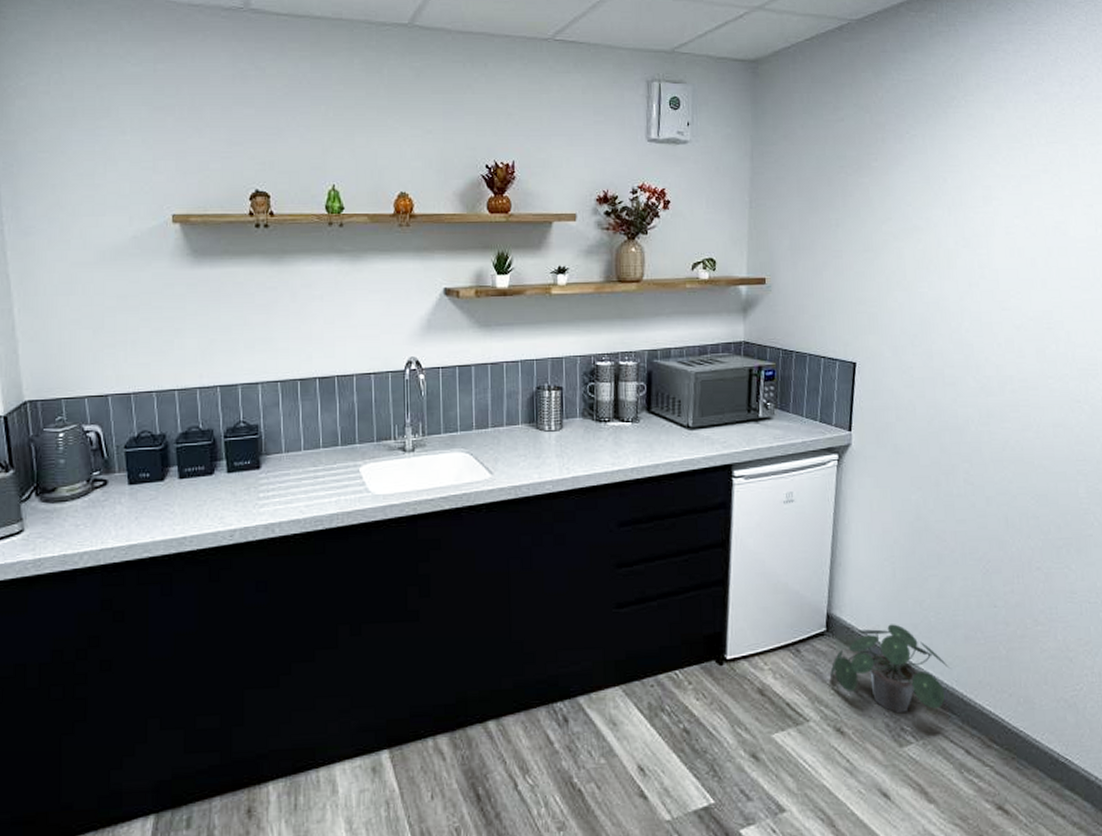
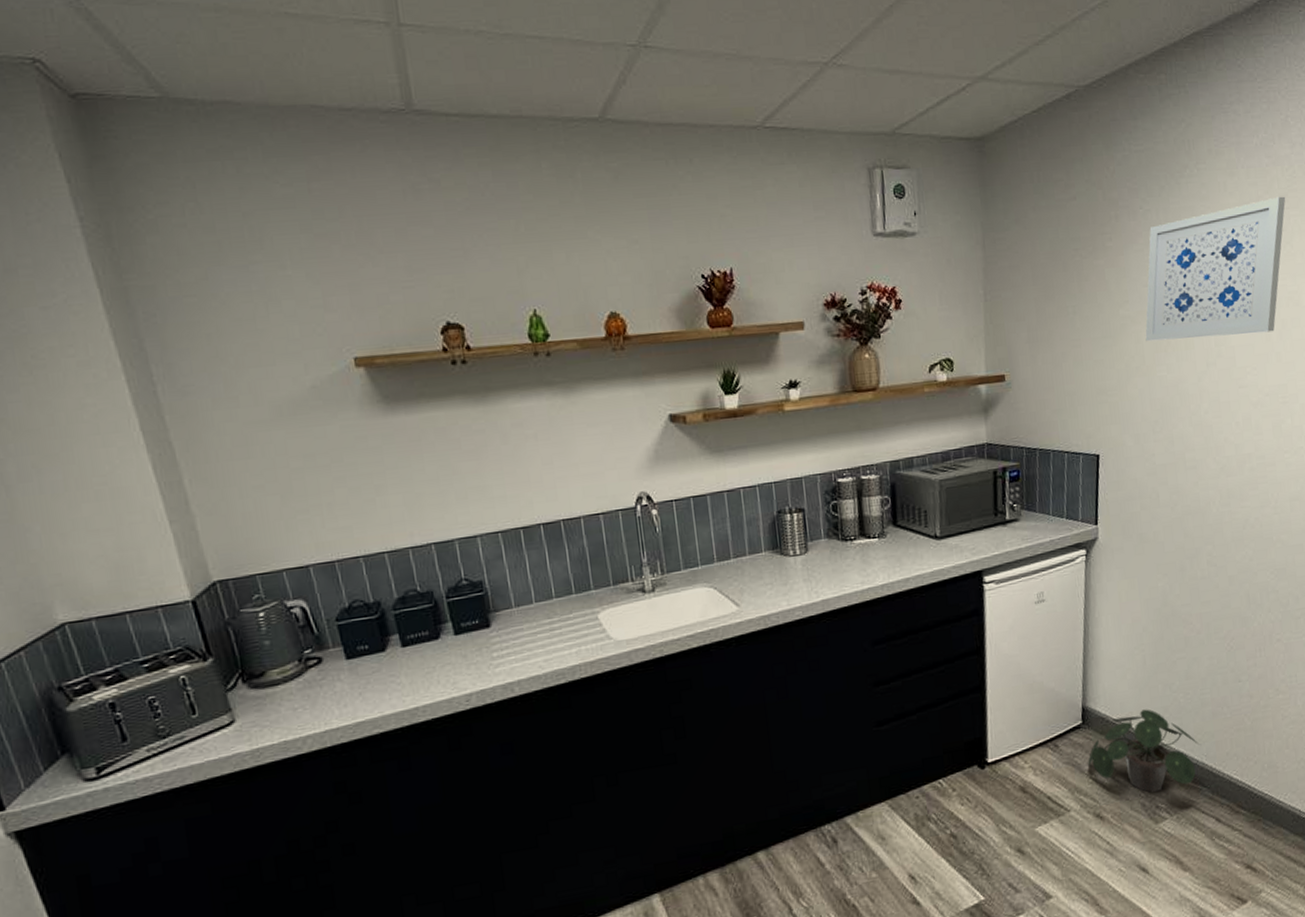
wall art: none [907,131,1054,259] -> present [1145,196,1286,342]

